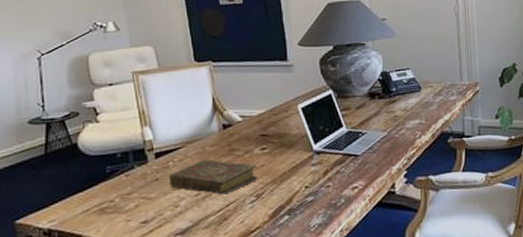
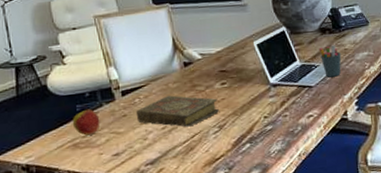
apple: none [100,171,130,200] -> present [72,109,101,136]
pen holder: none [367,111,391,146] -> present [318,45,342,78]

